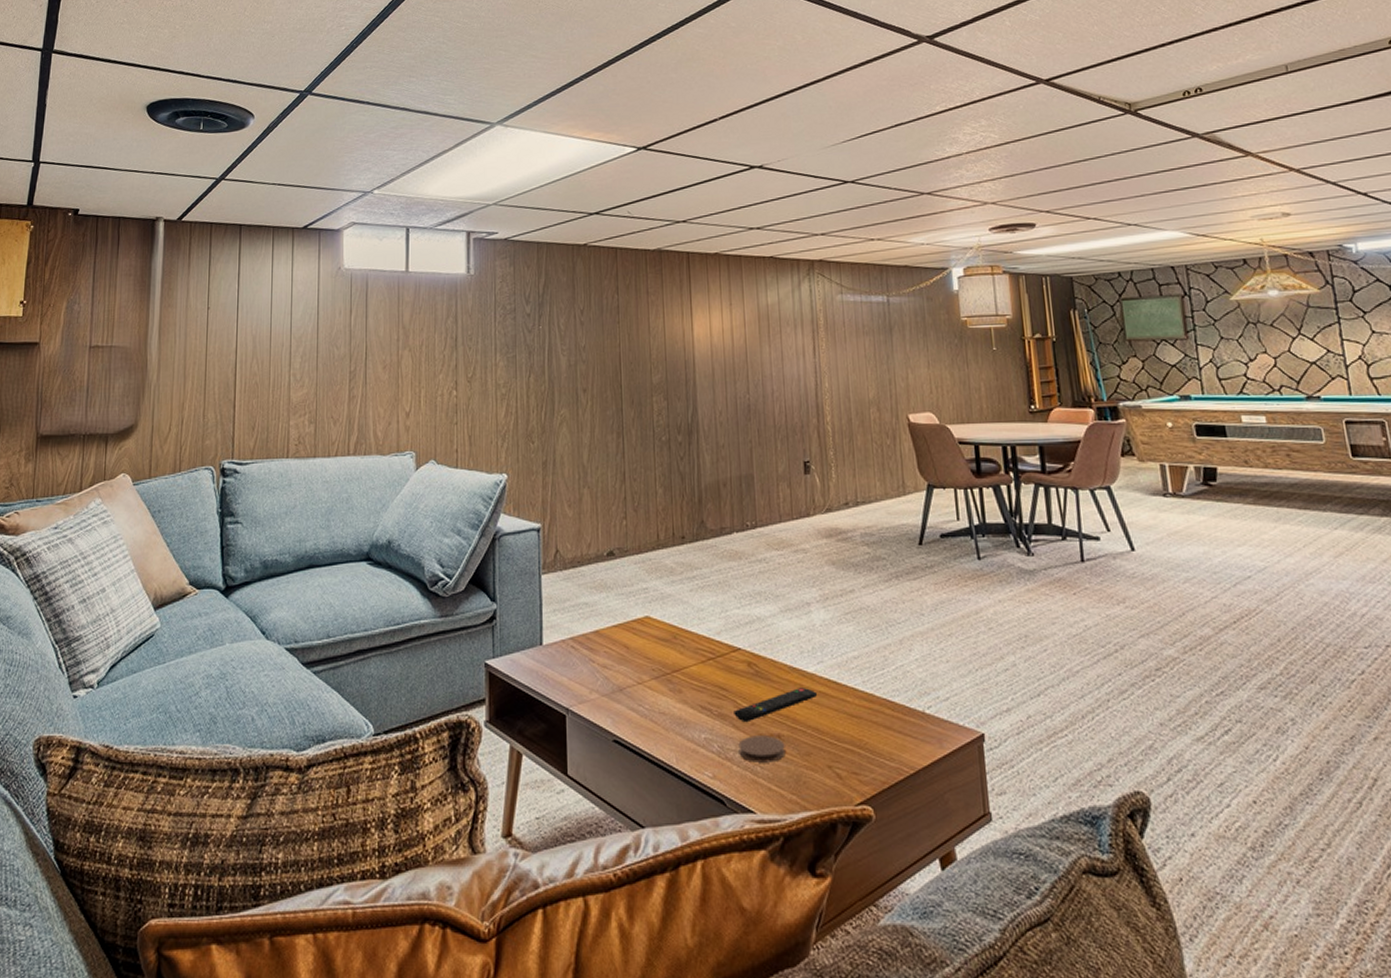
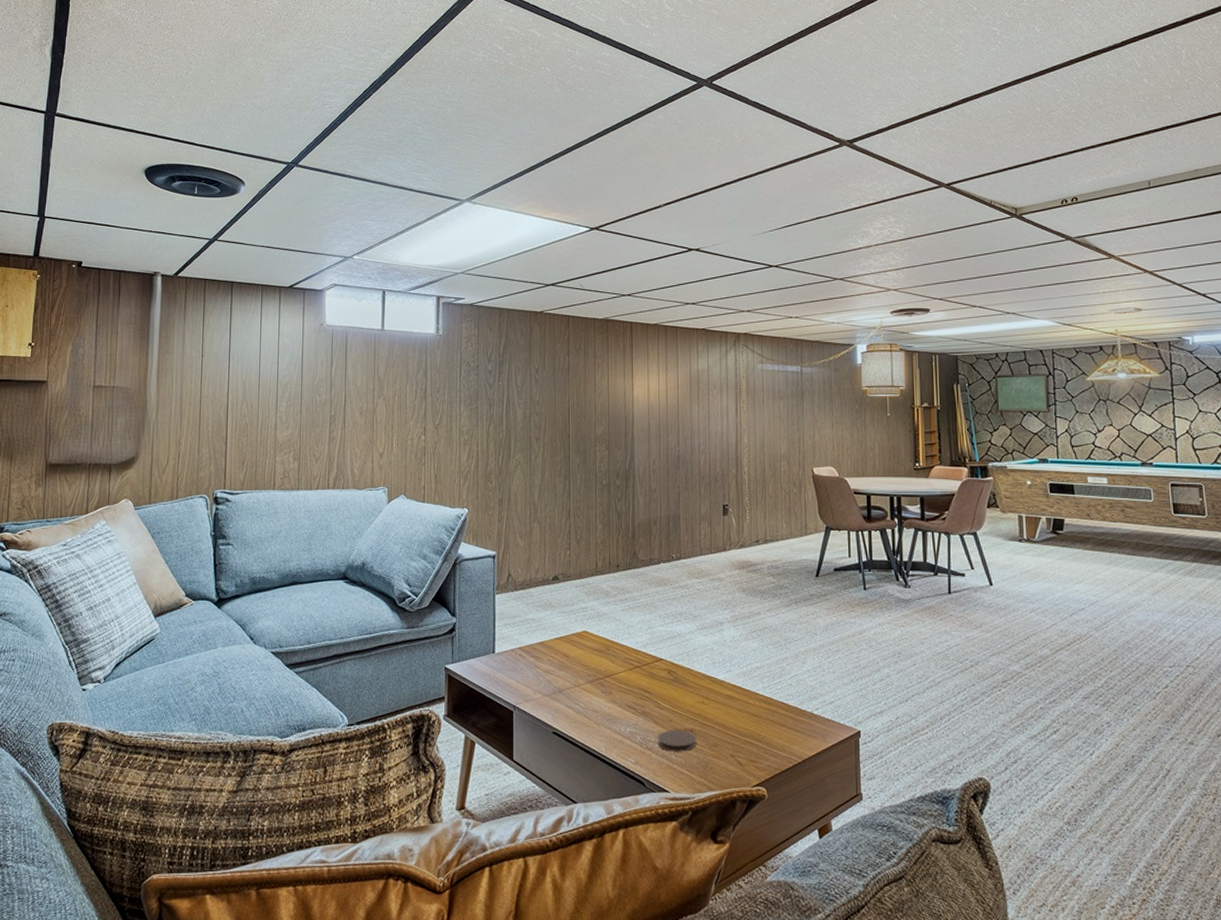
remote control: present [734,688,818,723] -> none [655,692,726,720]

